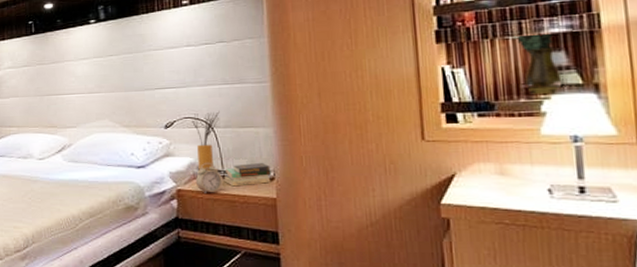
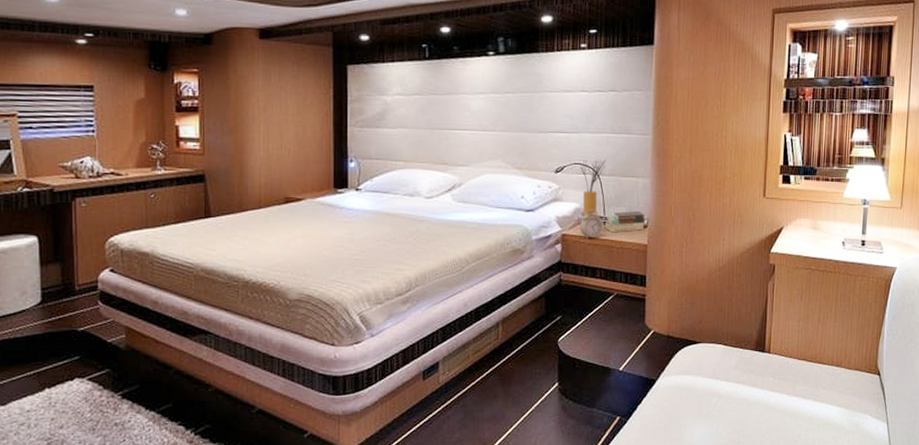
vase: present [513,33,562,96] -> none [836,112,863,165]

